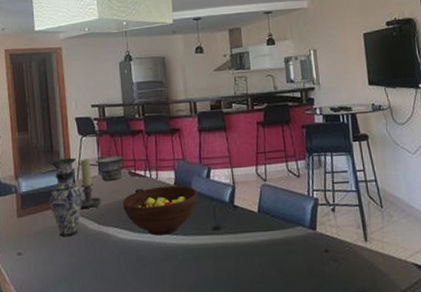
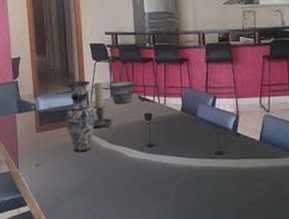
fruit bowl: present [122,185,198,236] -> none [132,111,203,156]

